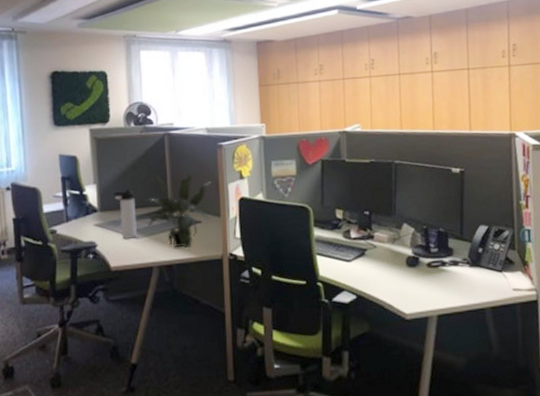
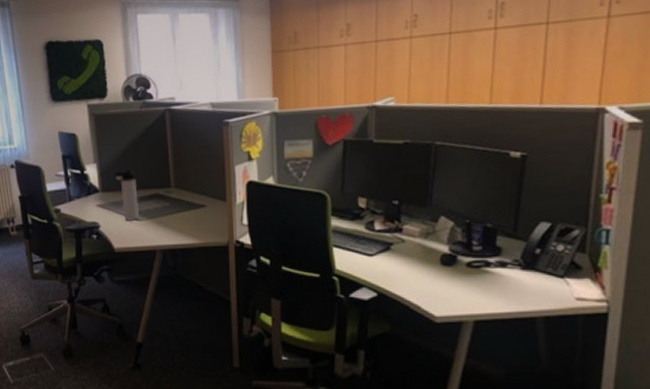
potted plant: present [141,174,212,248] -> none [142,154,218,233]

